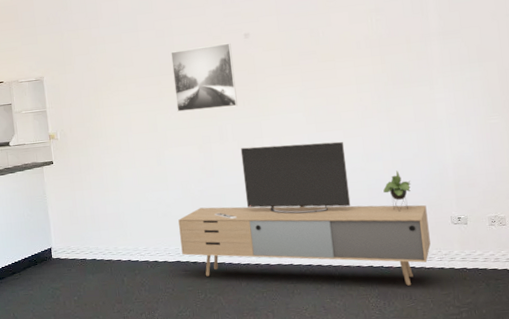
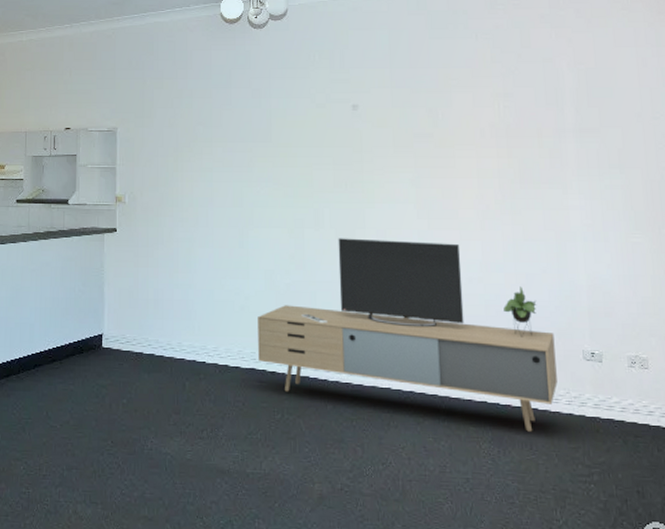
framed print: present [171,43,238,112] -> none [266,113,339,188]

